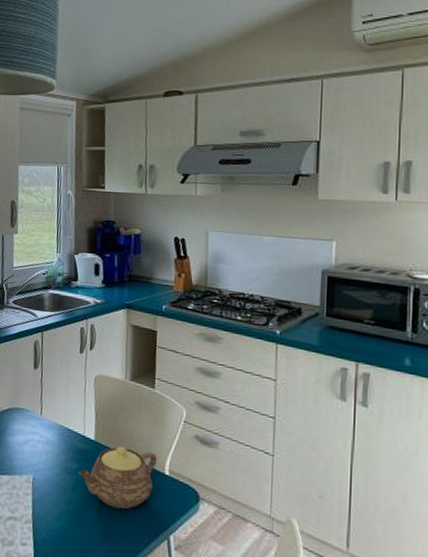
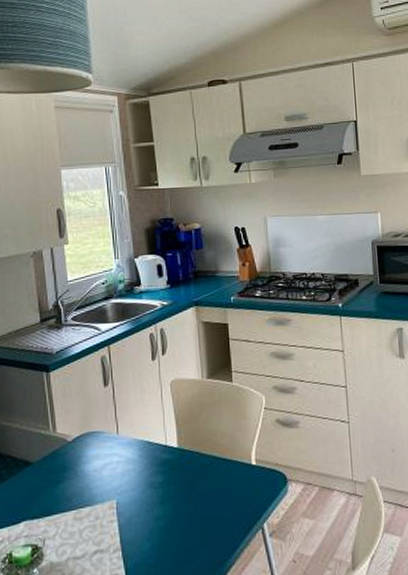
teapot: present [78,446,157,510] -> none [164,446,243,512]

